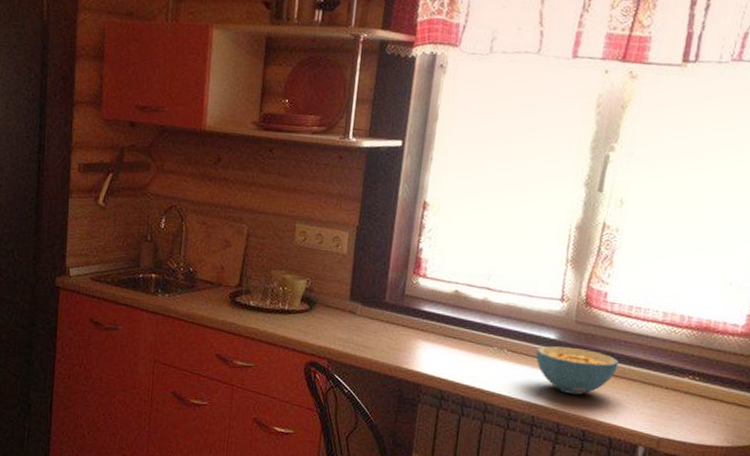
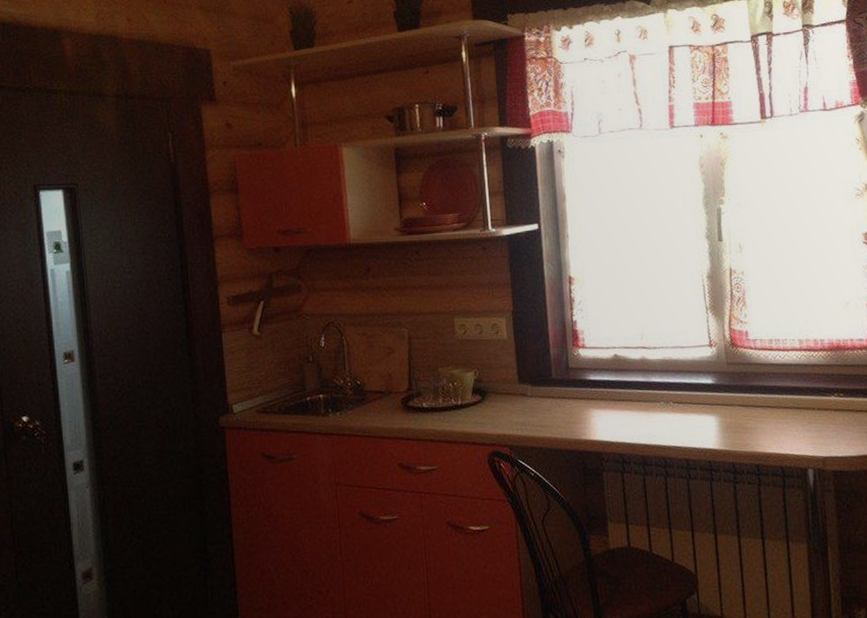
cereal bowl: present [535,346,619,395] -> none [699,387,773,433]

